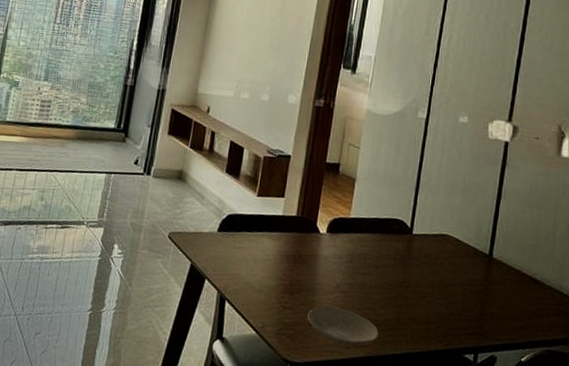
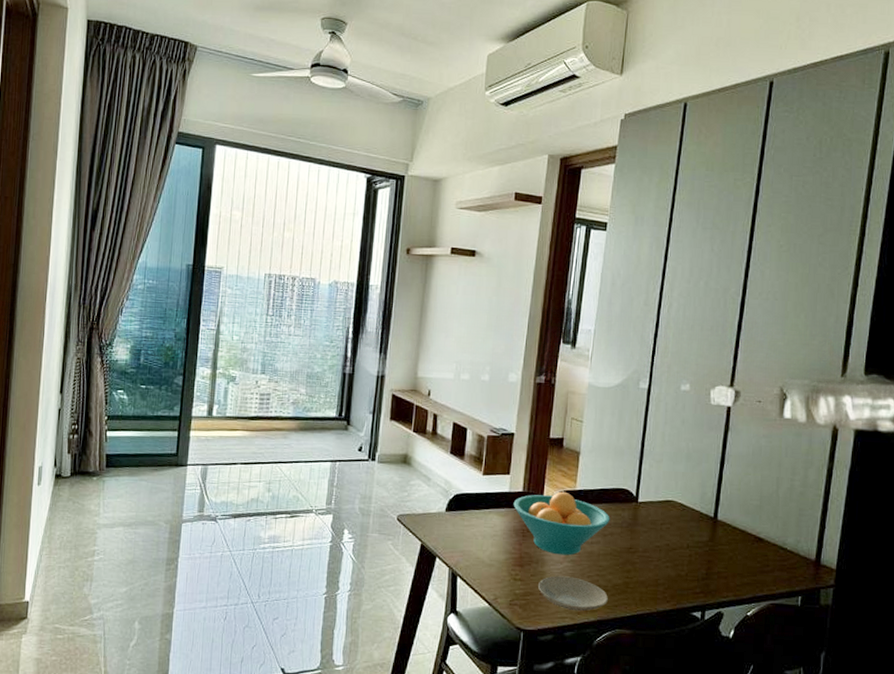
fruit bowl: none [286,218,384,286] -> present [513,491,610,556]

